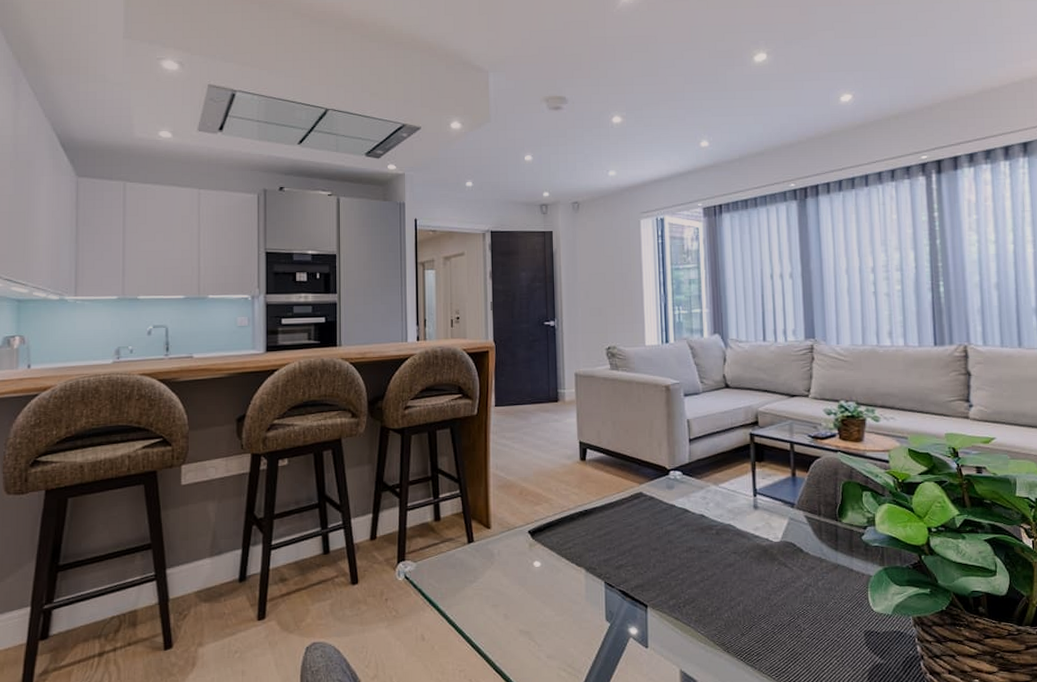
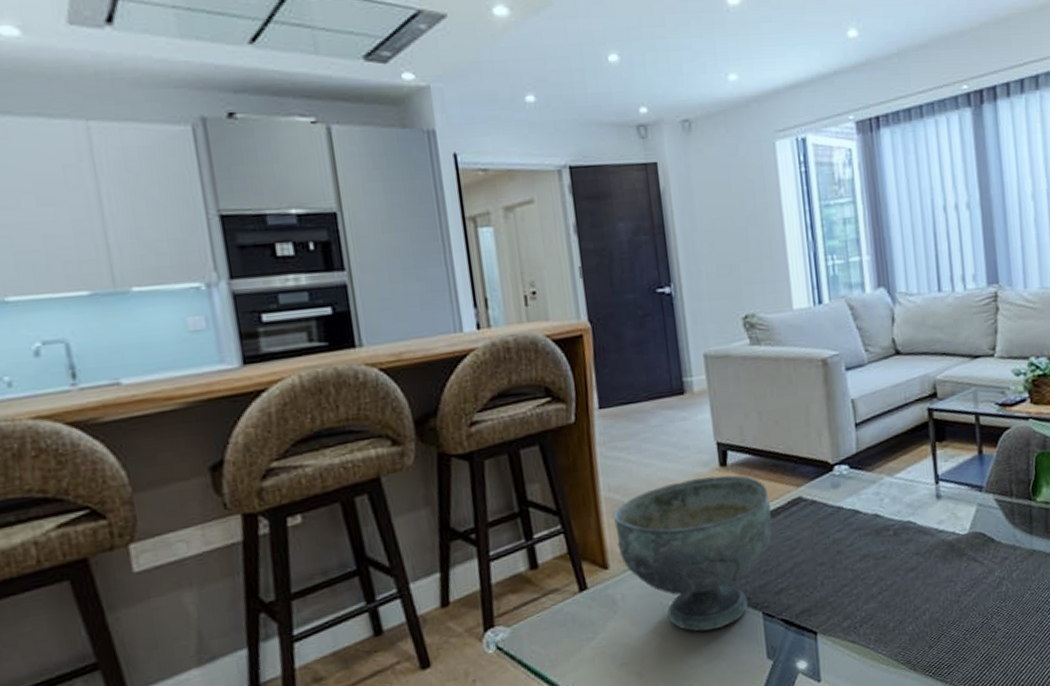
decorative bowl: none [498,467,618,589] -> present [613,475,772,631]

